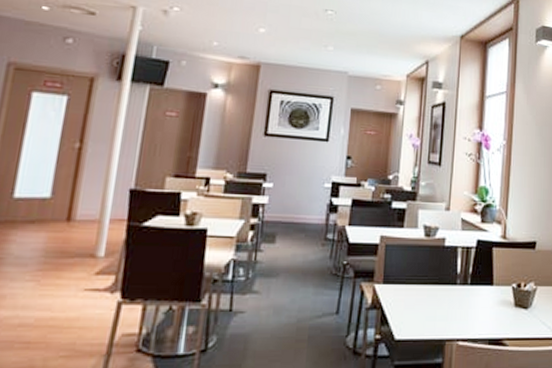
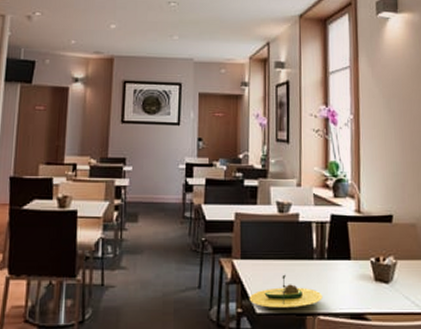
avocado: none [388,299,463,334] -> present [249,274,323,308]

